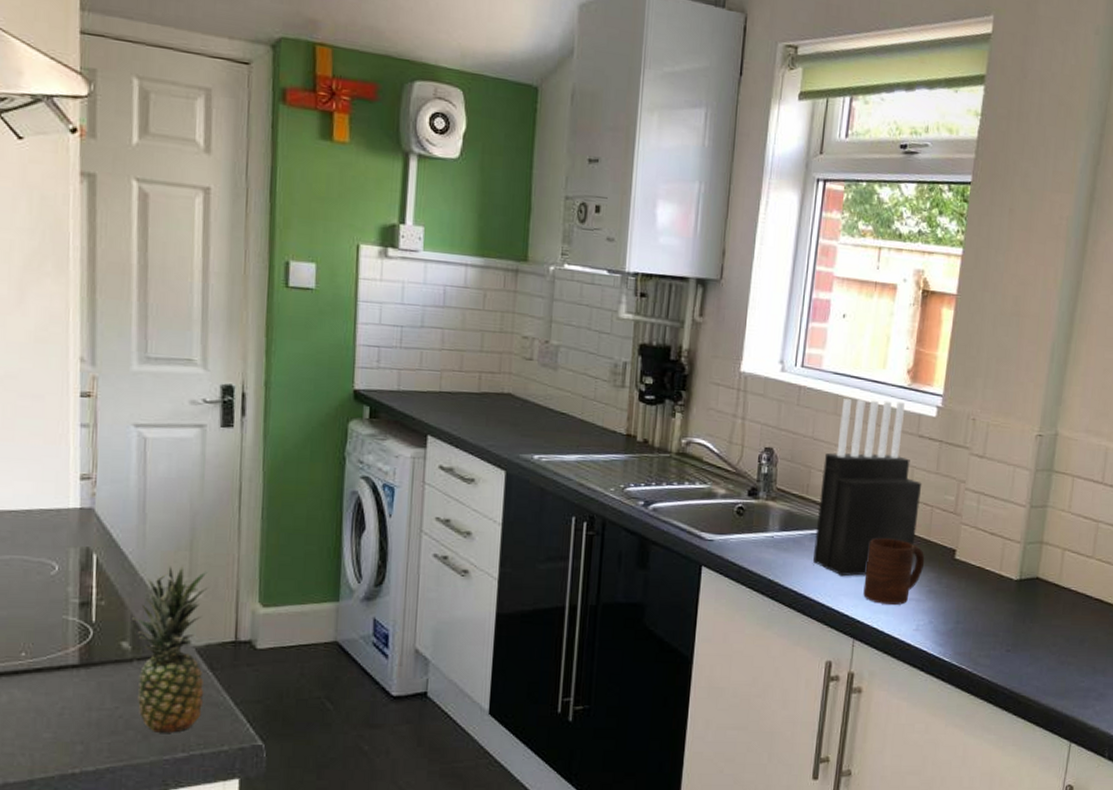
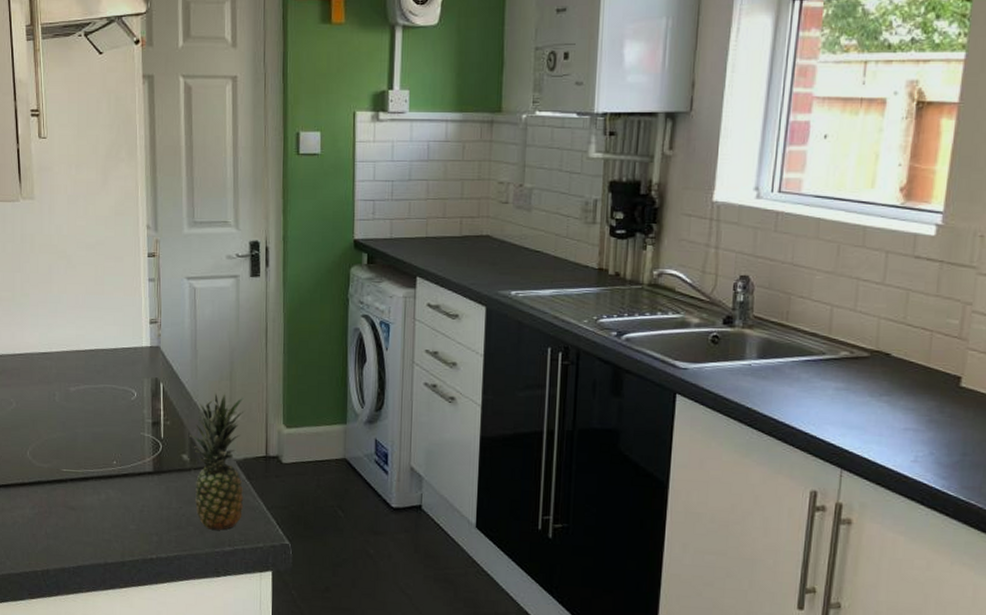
knife block: present [813,399,922,577] -> none [795,221,920,405]
cup: present [863,538,925,605] -> none [851,365,924,435]

